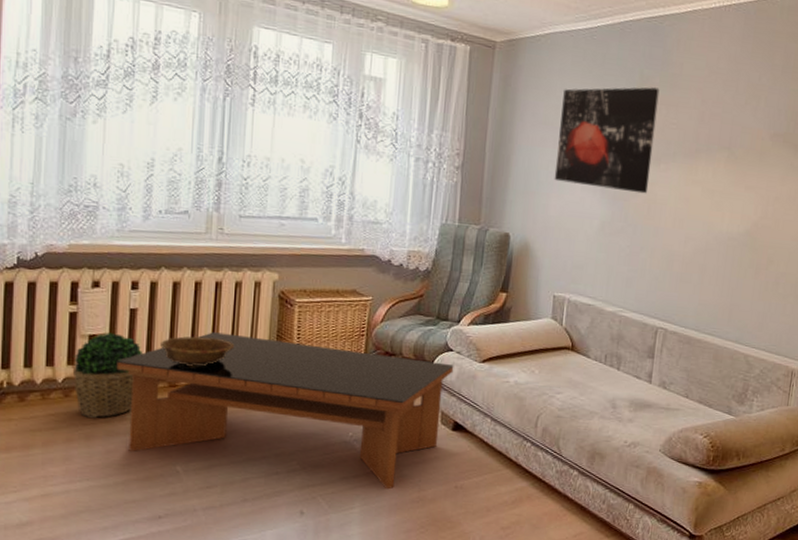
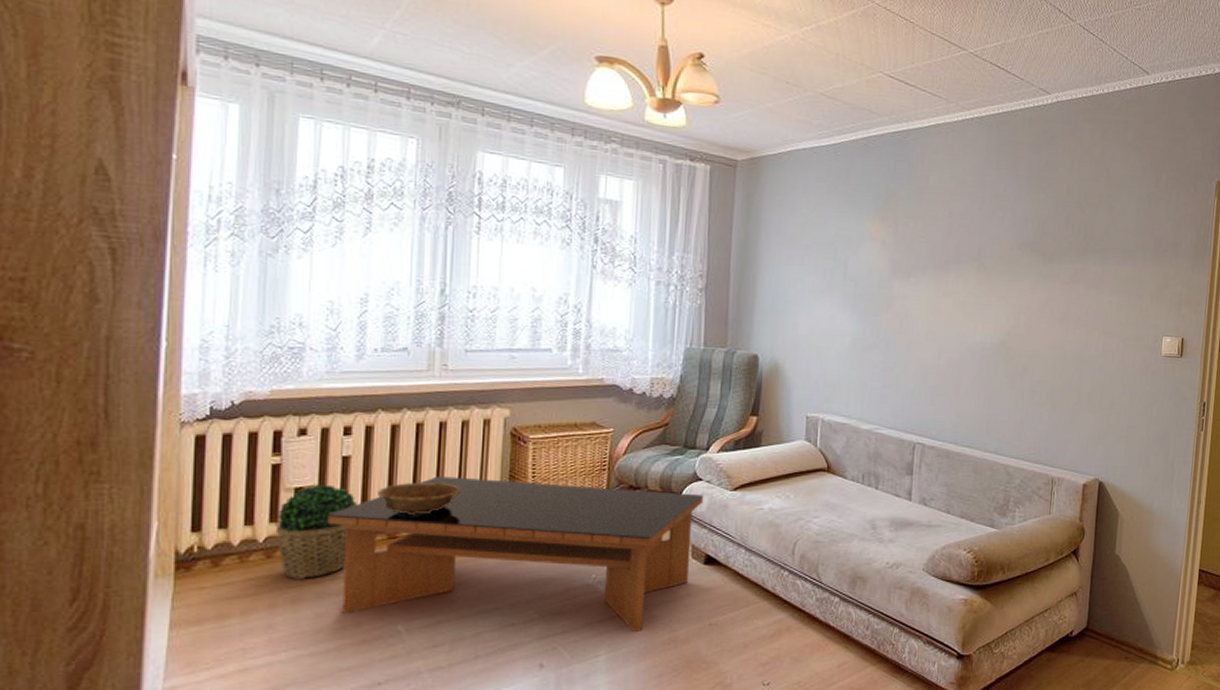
wall art: present [554,87,660,194] -> none [802,201,906,308]

